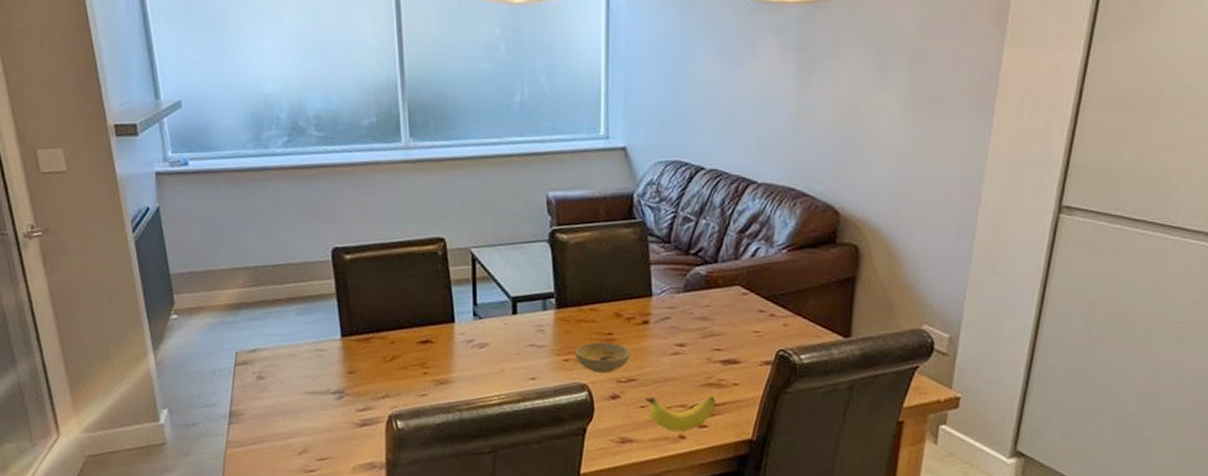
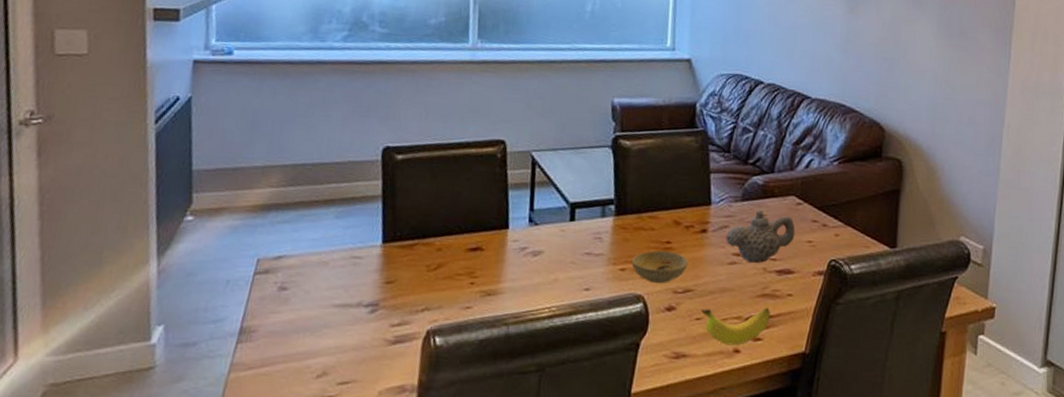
teapot: none [668,300,741,354] -> present [726,209,796,264]

